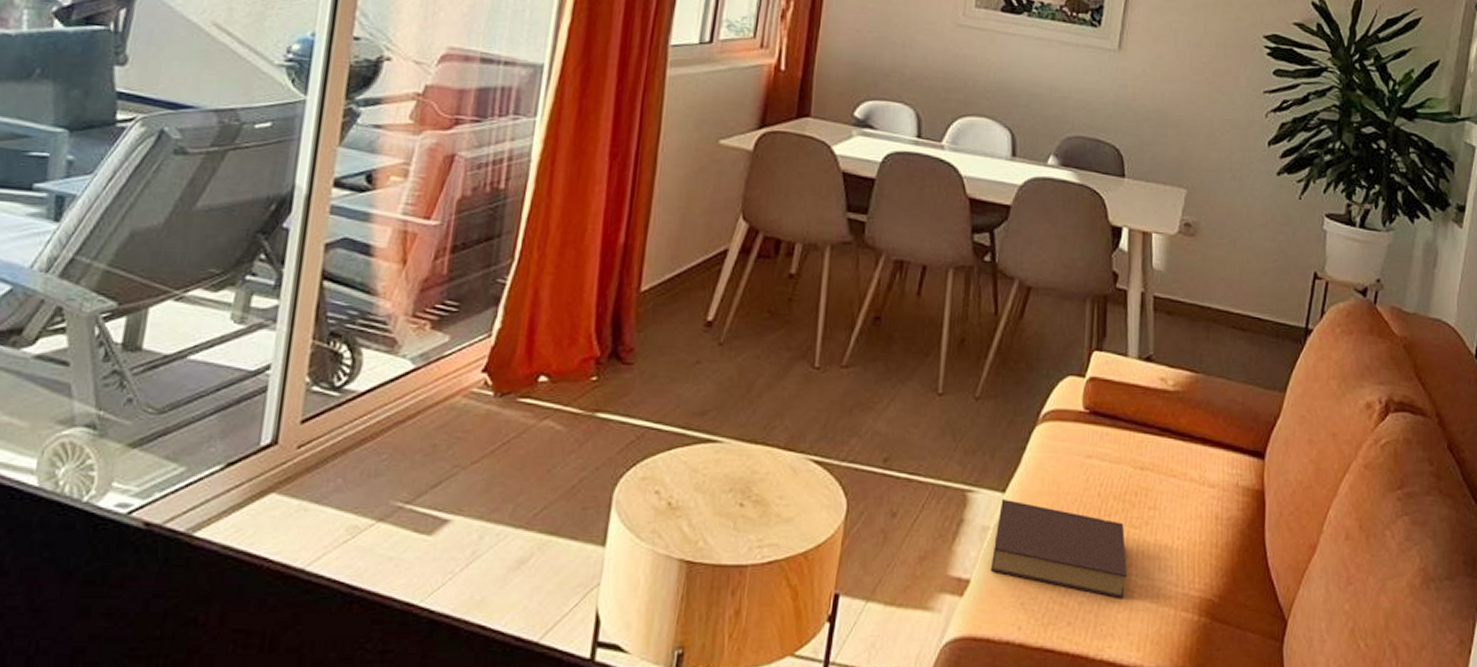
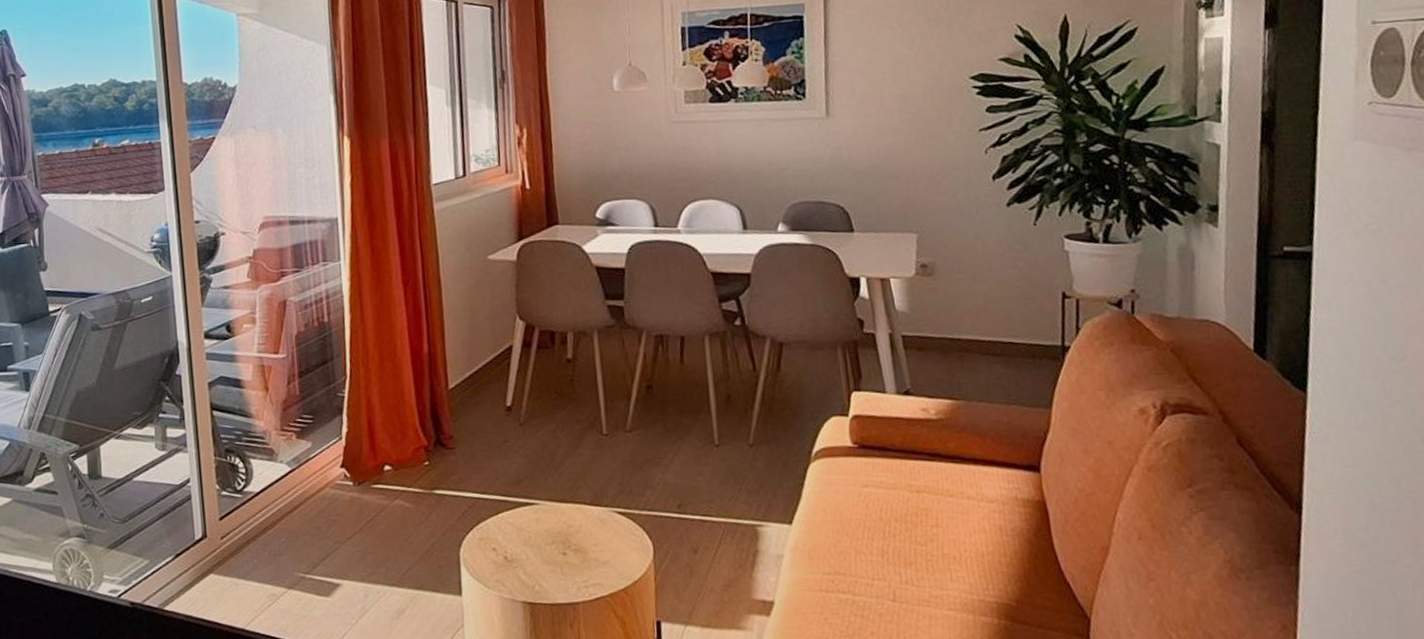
book: present [991,500,1127,599] -> none [789,530,922,609]

